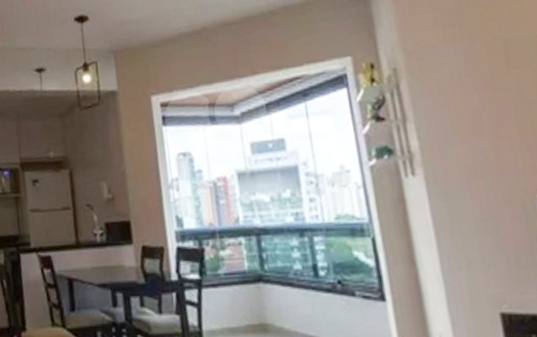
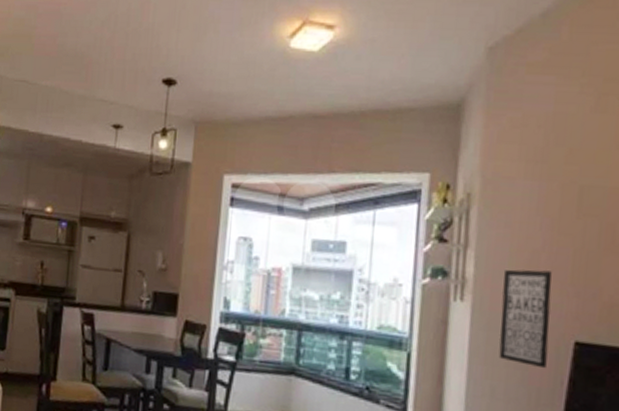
wall art: none [450,129,517,230] -> present [499,269,552,369]

